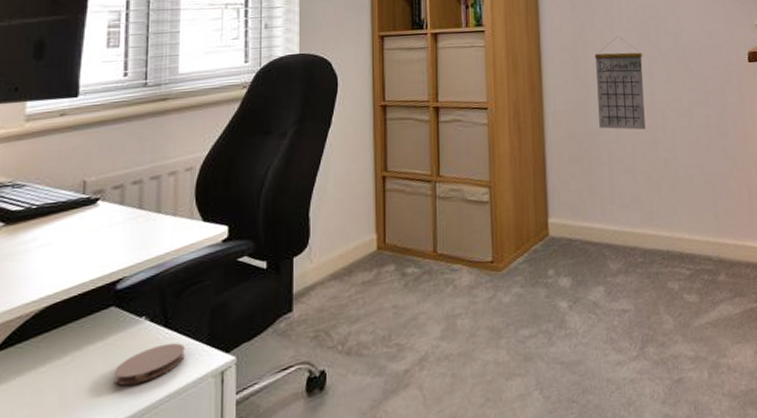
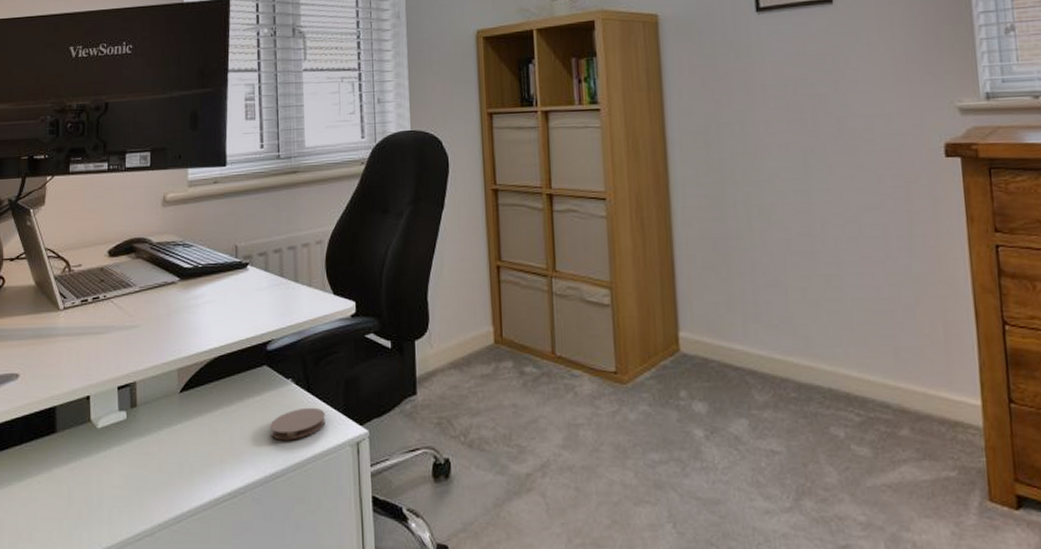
calendar: present [594,36,646,130] -> none [732,118,800,237]

